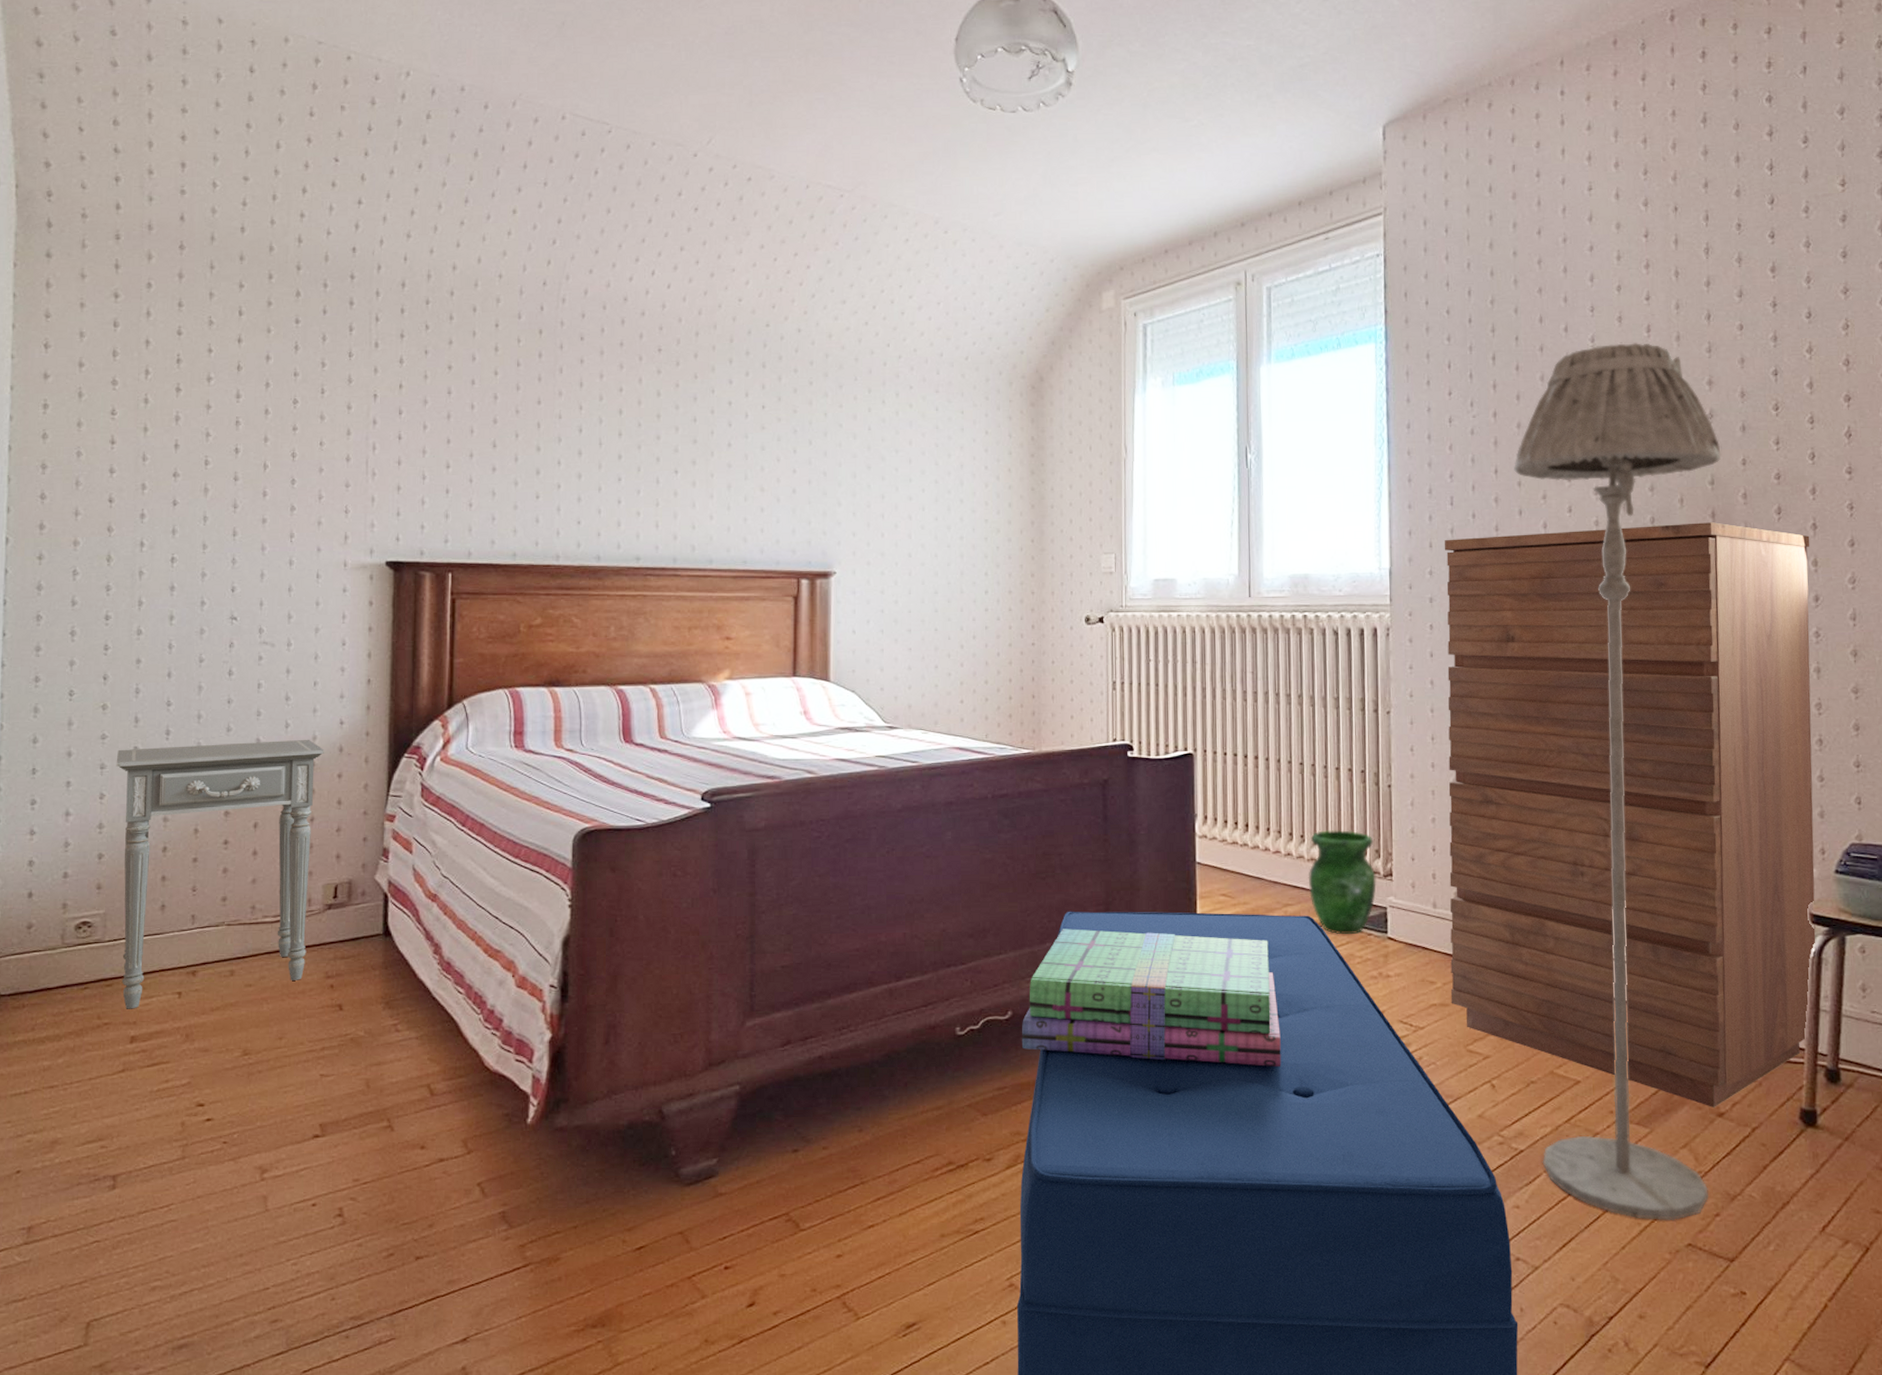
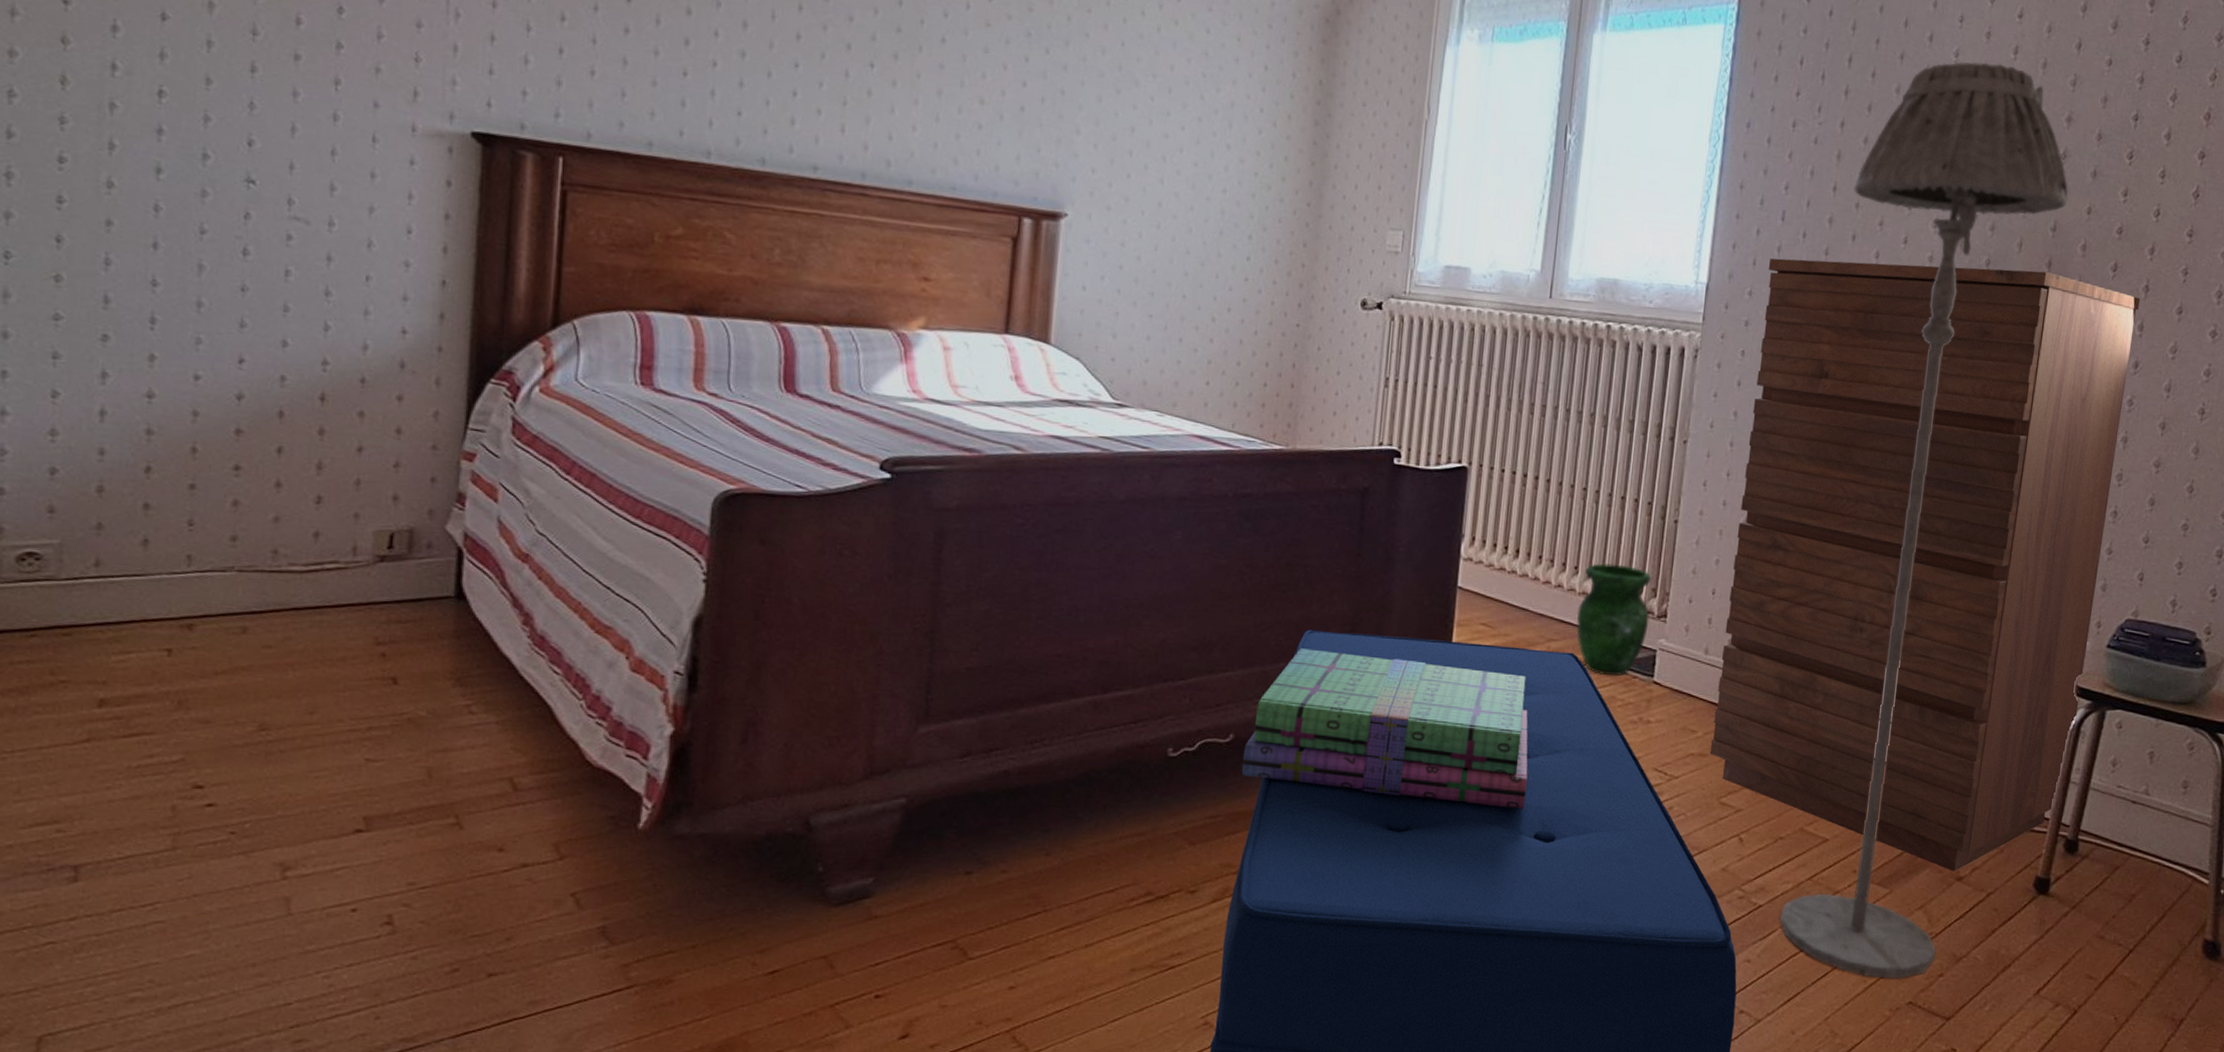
side table: present [116,739,325,1009] -> none [75,336,380,666]

